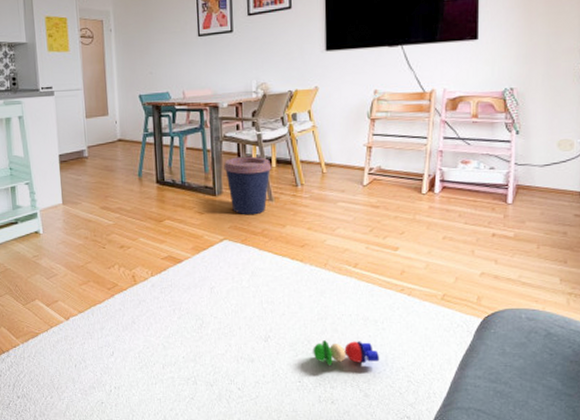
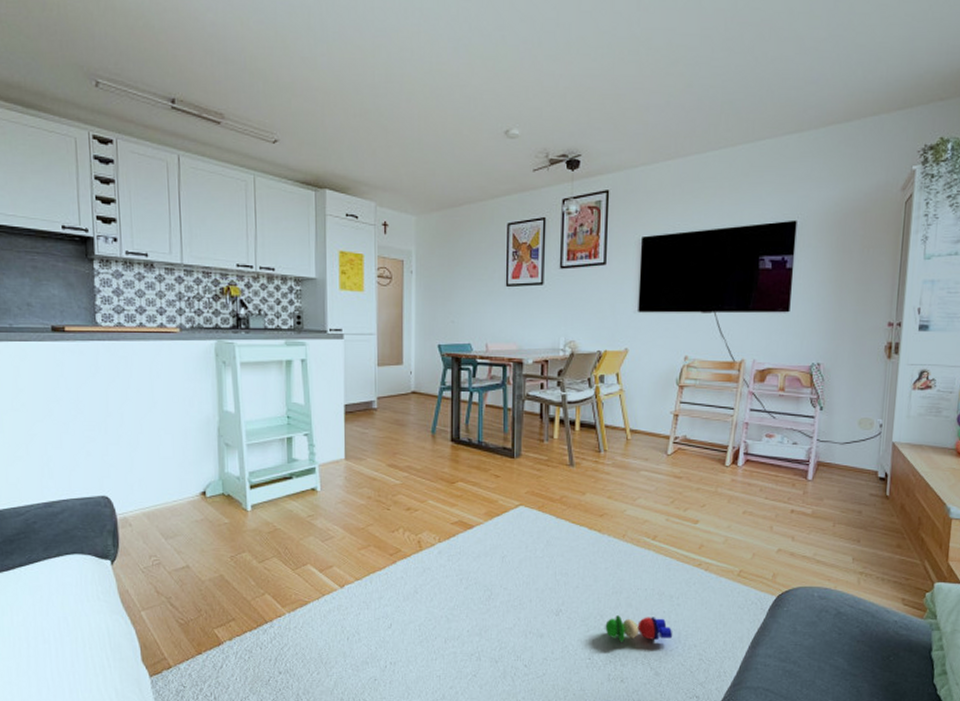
coffee cup: present [224,156,272,215] -> none [524,417,575,481]

